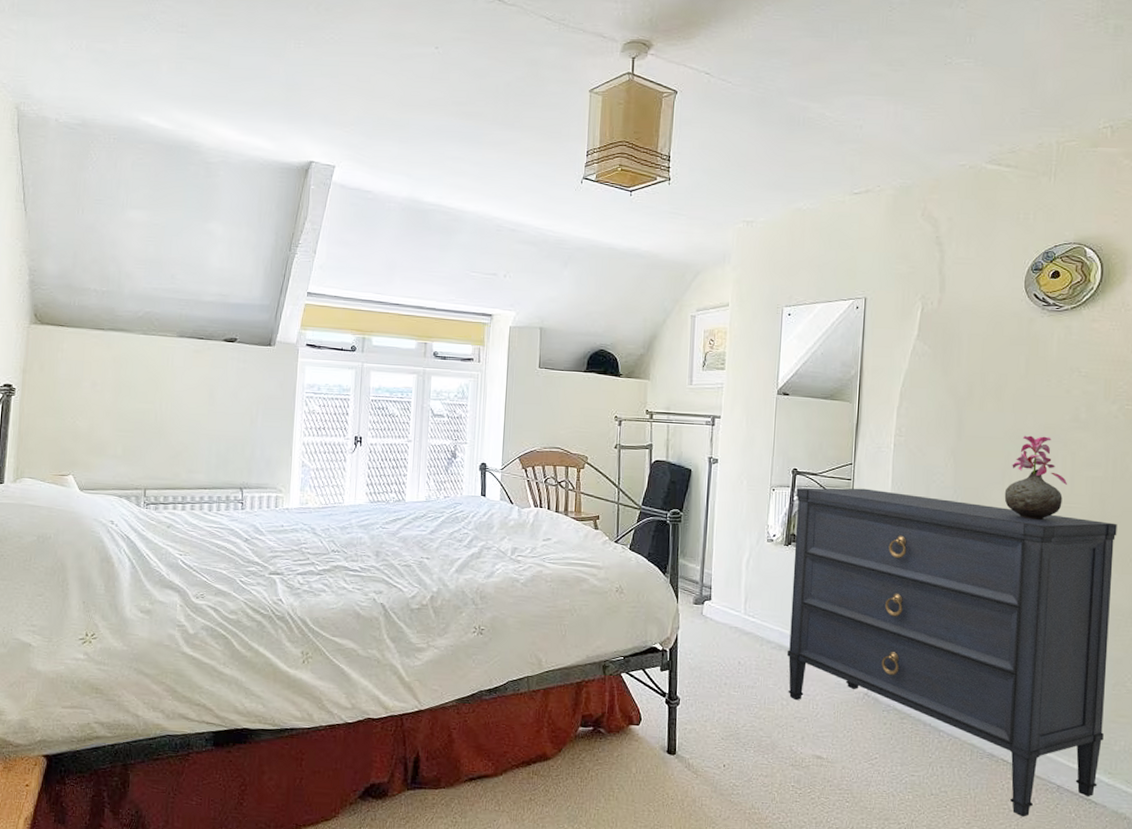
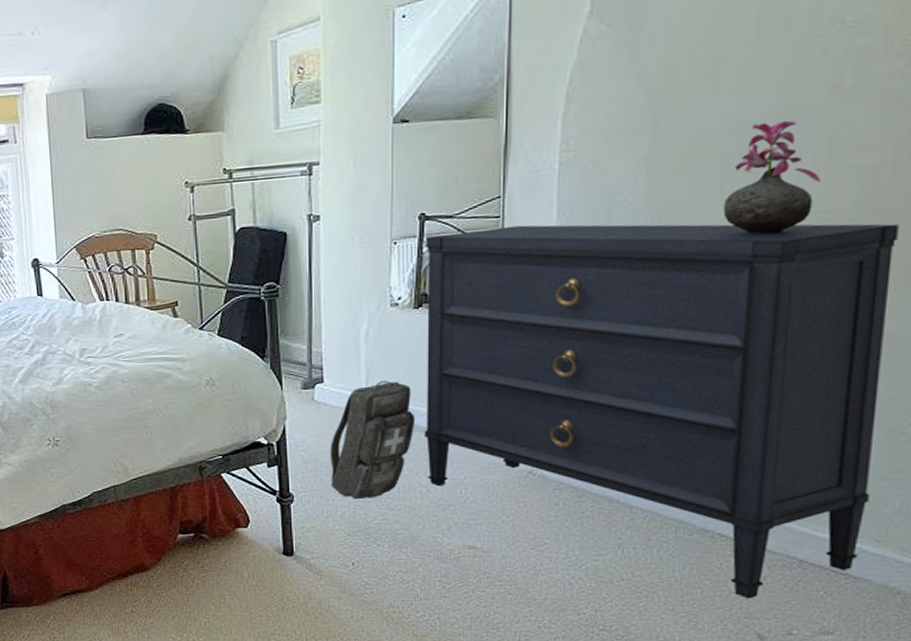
backpack: none [711,603,781,707] -> present [330,380,416,498]

